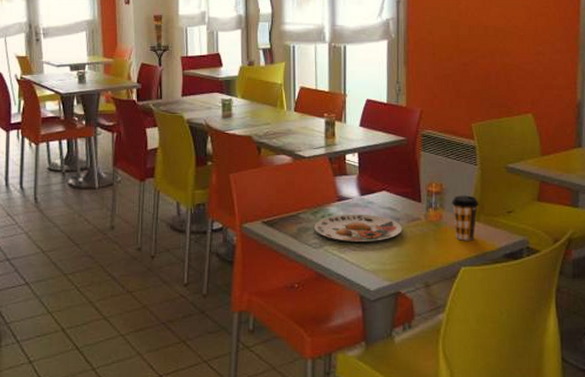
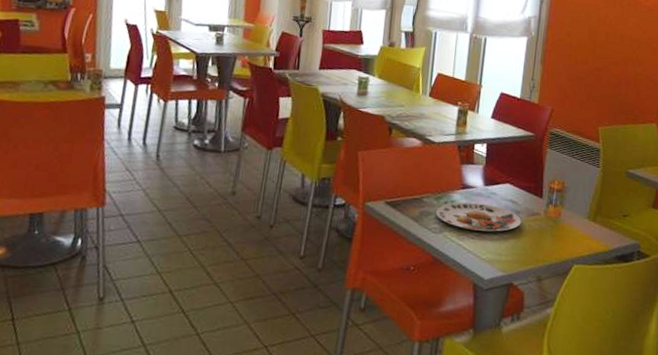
coffee cup: present [451,195,479,241] -> none [571,194,598,240]

